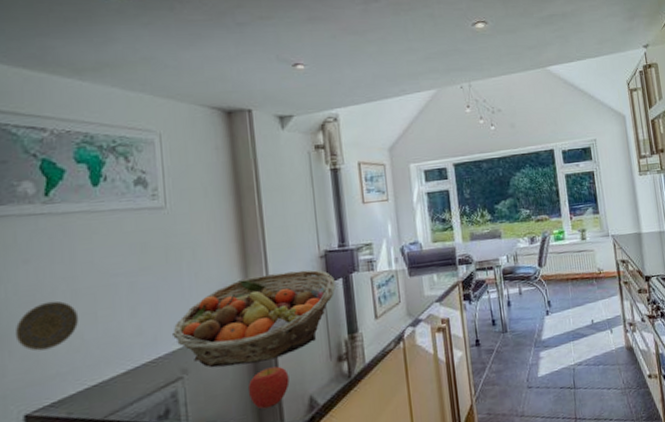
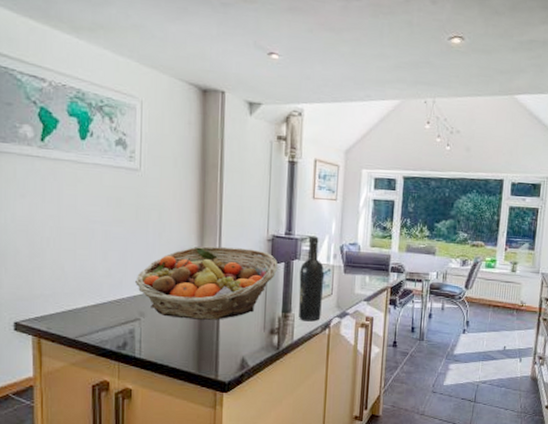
decorative plate: present [14,300,79,351] -> none [10,233,62,273]
apple: present [249,366,290,409] -> none [192,326,227,360]
wine bottle: none [360,243,392,339] -> present [298,237,325,322]

